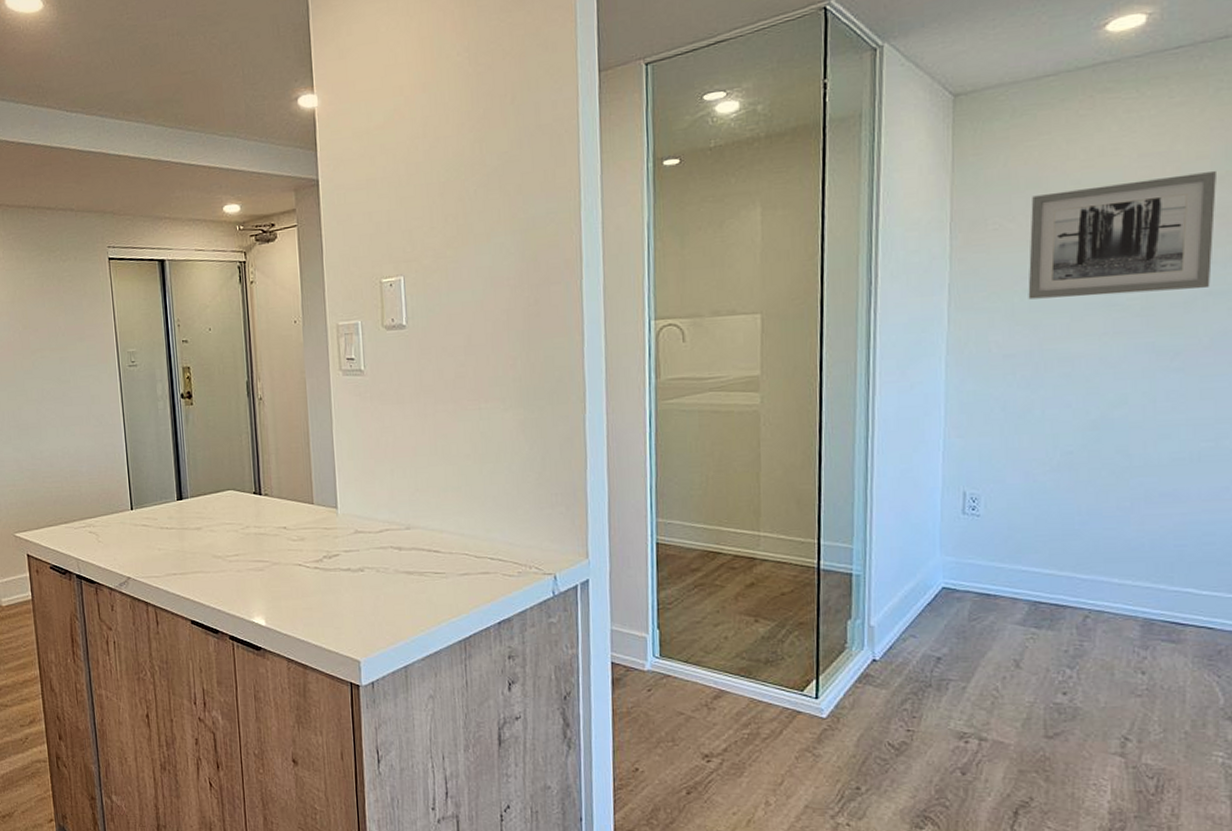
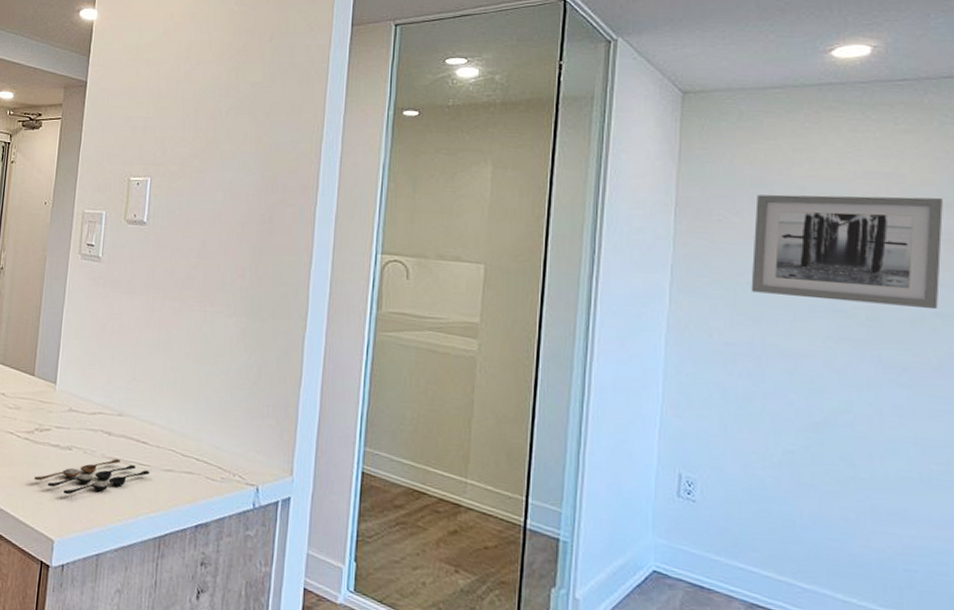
spoon: none [330,572,446,615] -> present [34,459,150,495]

